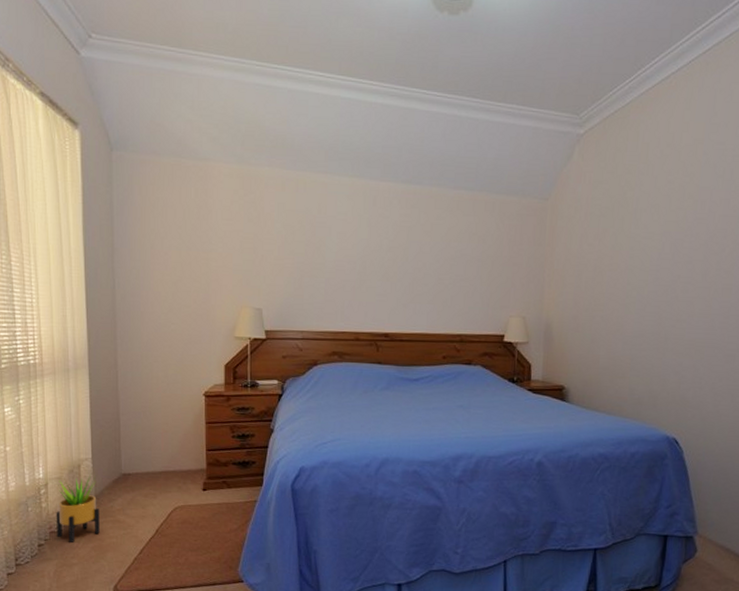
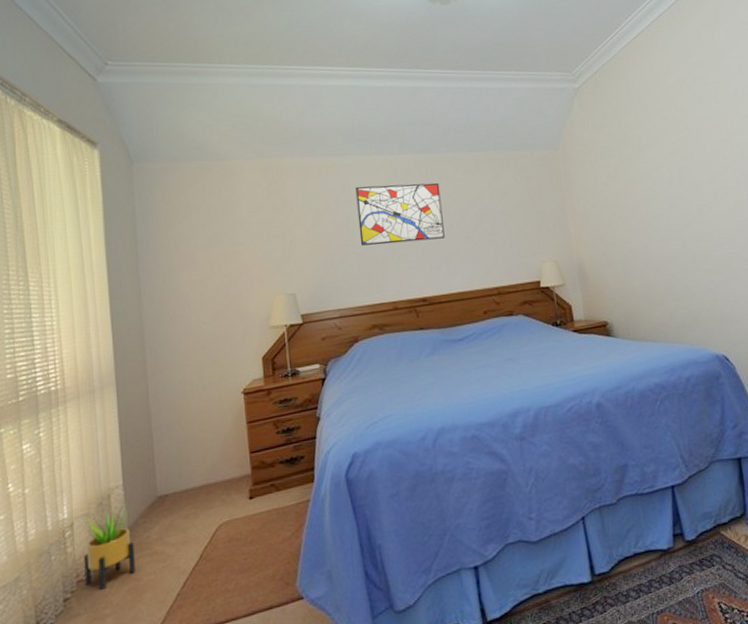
wall art: none [330,209,418,276] -> present [355,183,445,246]

